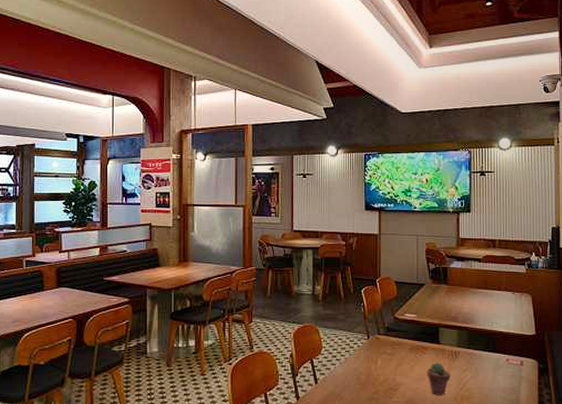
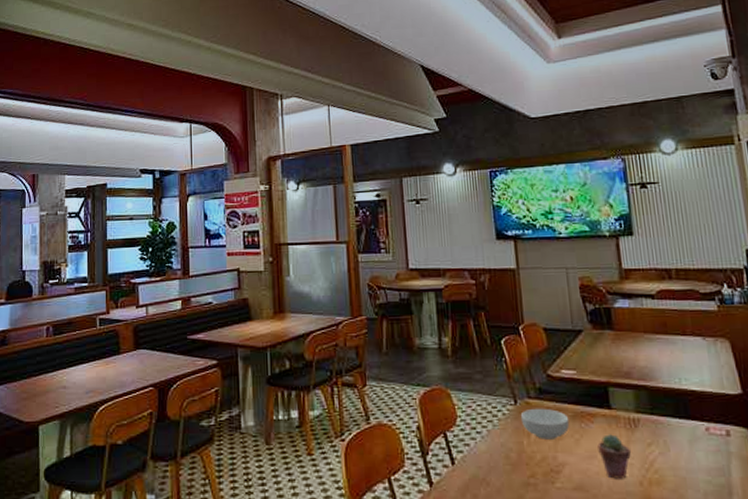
cereal bowl: none [371,342,408,366] -> present [520,408,570,440]

